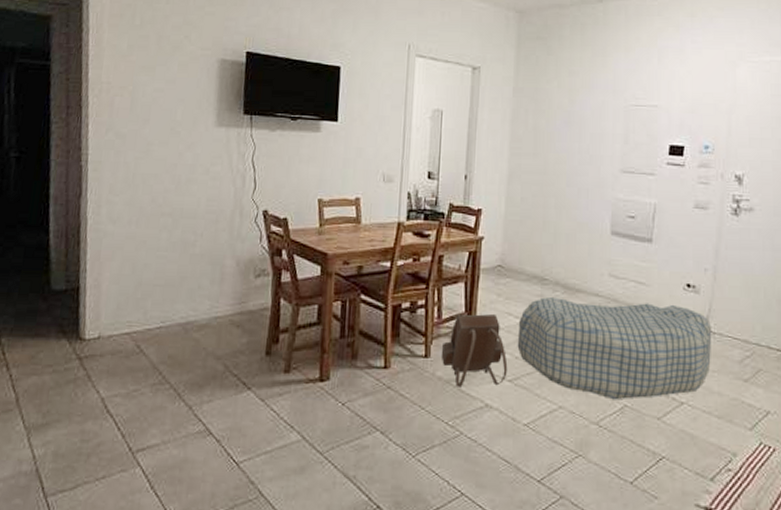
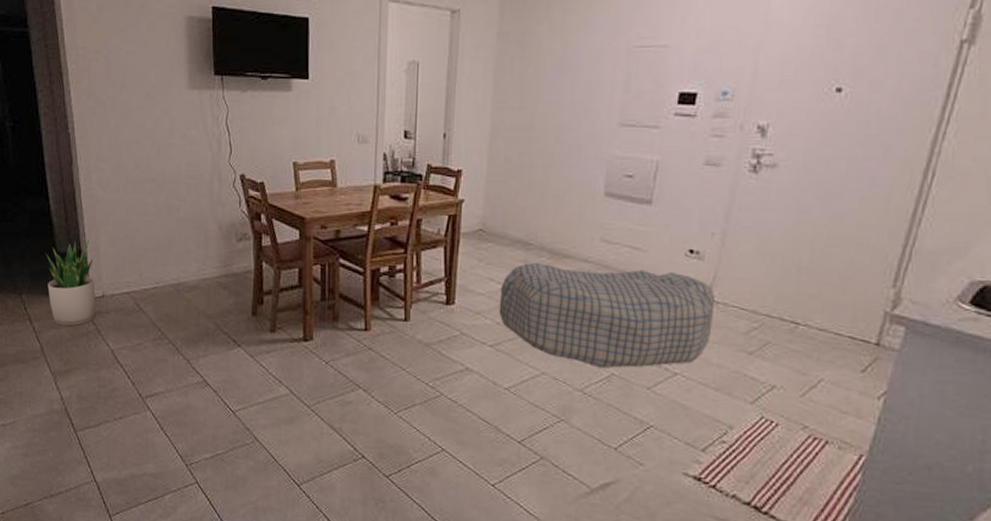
planter: none [34,277,93,372] -> present [45,240,96,326]
backpack: present [441,314,508,387] -> none [420,279,489,351]

